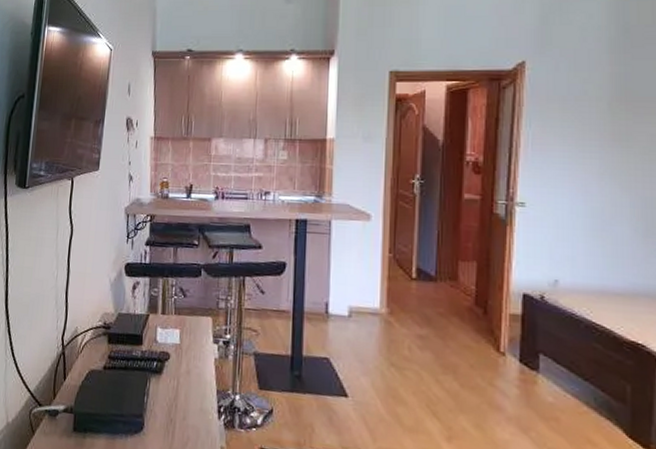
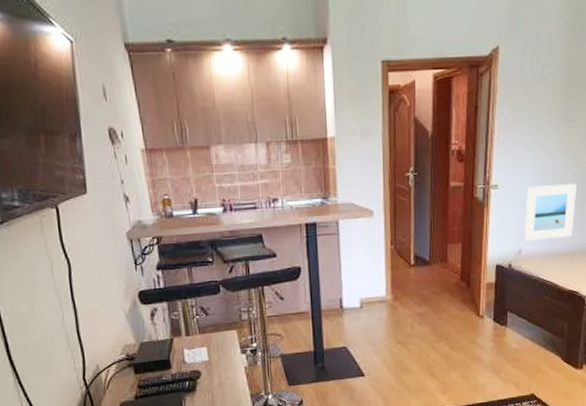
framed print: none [562,208,636,274] -> present [524,184,577,241]

